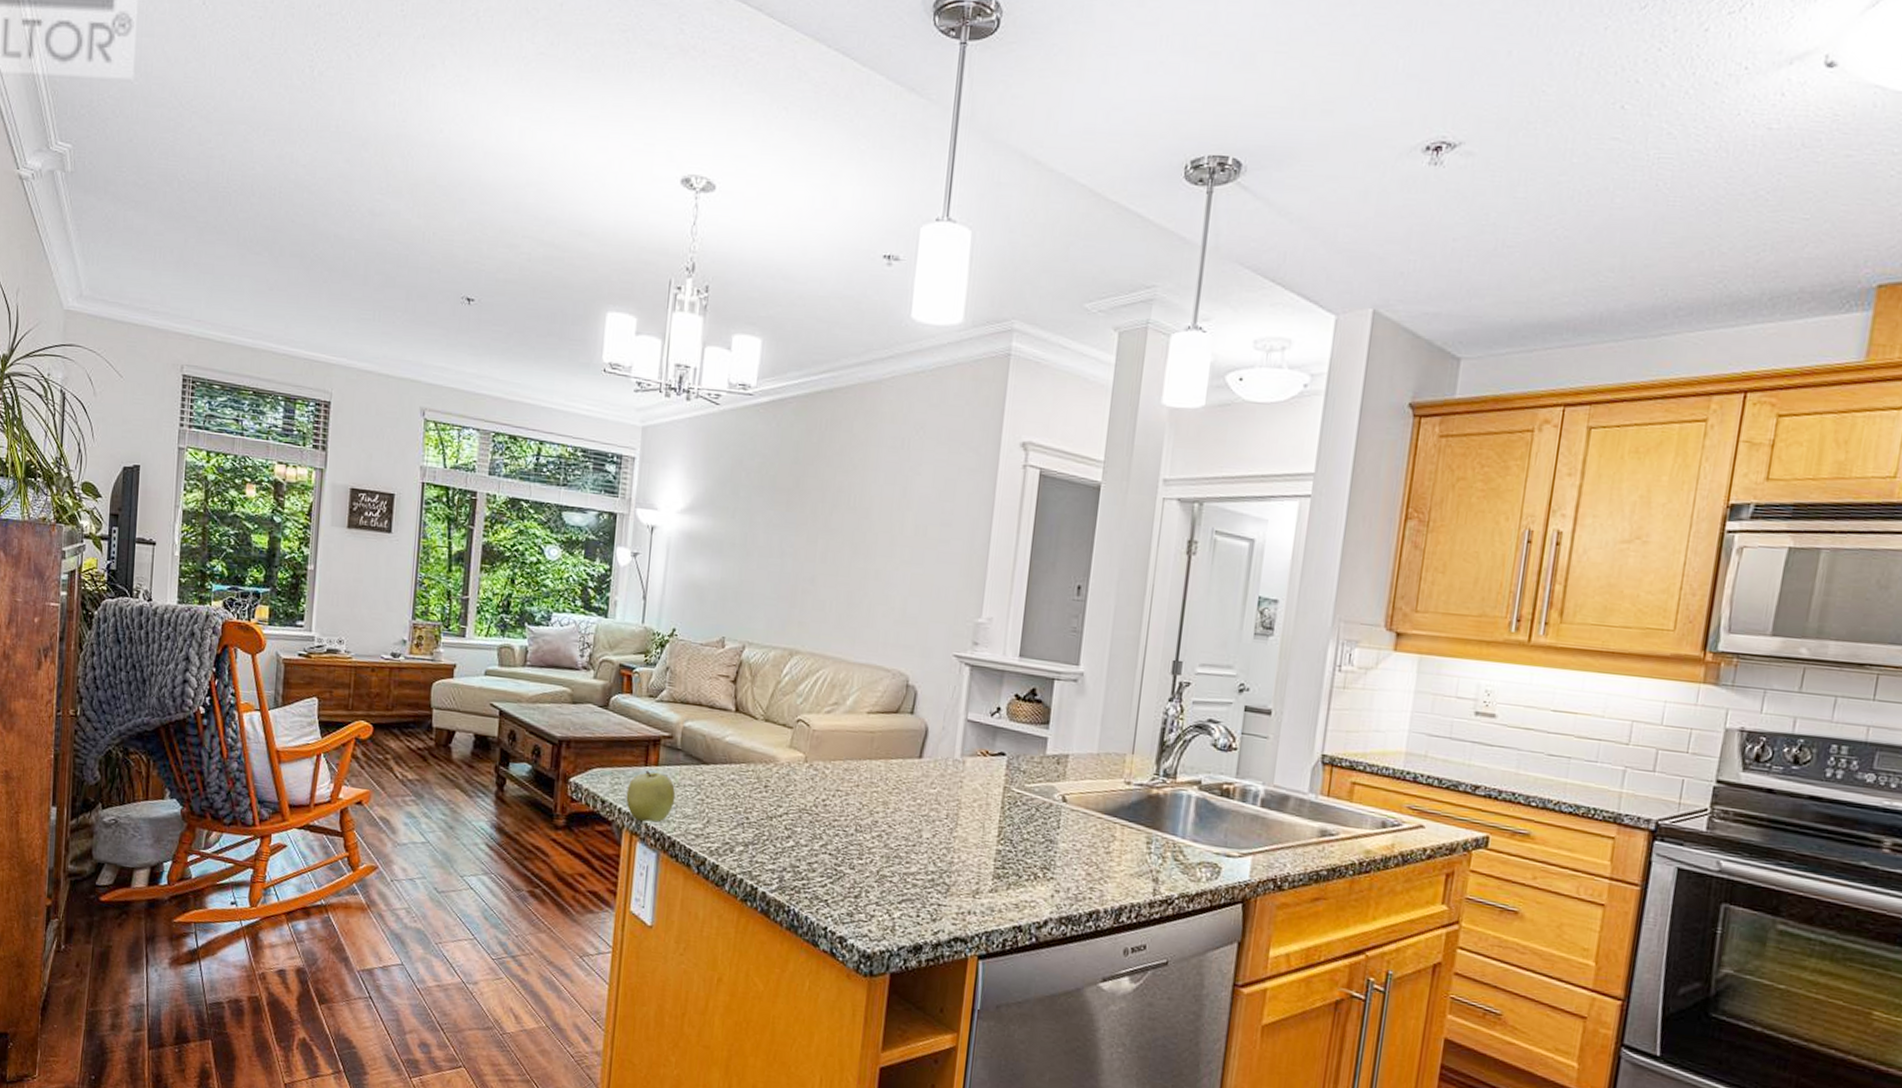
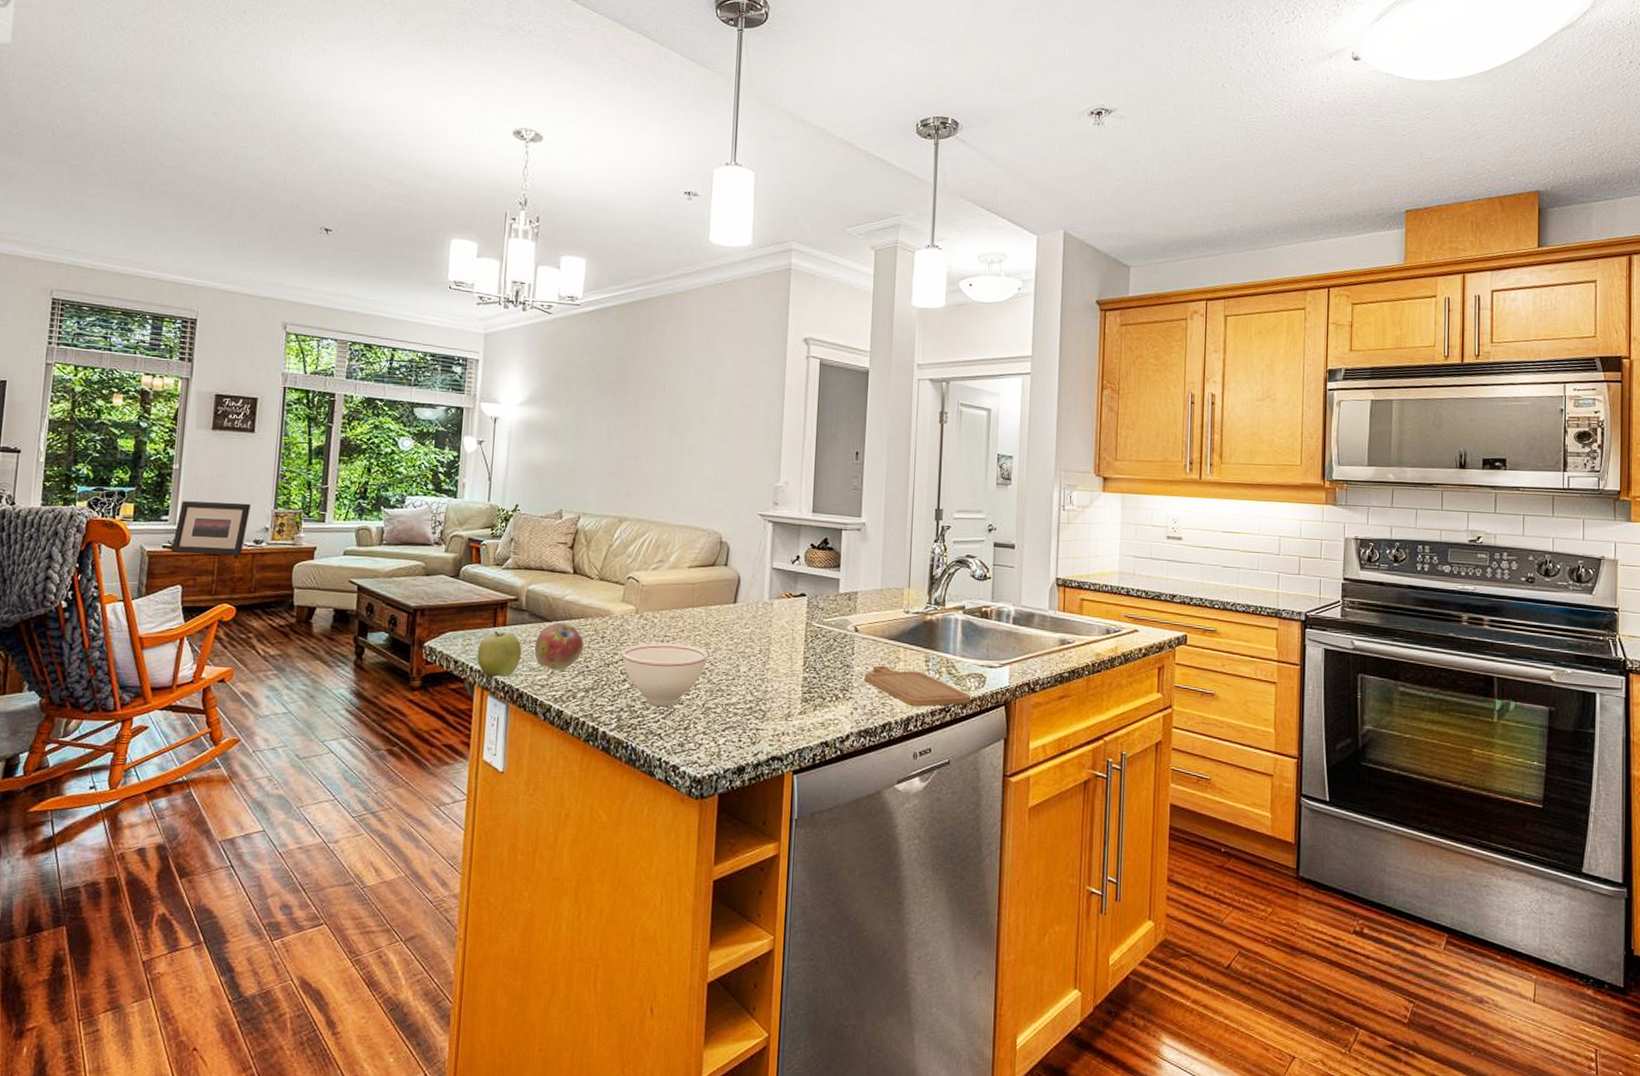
picture frame: none [307,606,388,669] -> present [171,501,251,555]
fruit: none [689,766,745,820] -> present [534,623,584,671]
bowl: none [786,796,887,871] -> present [621,642,709,707]
chopping board: none [1070,843,1201,898] -> present [864,665,971,707]

